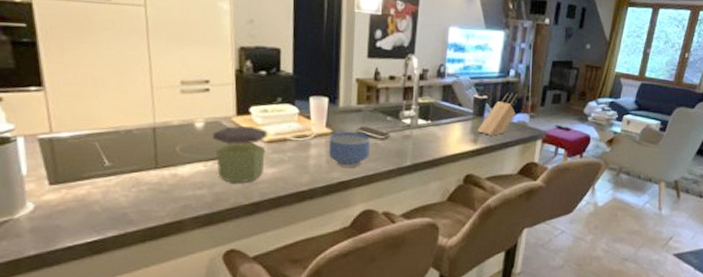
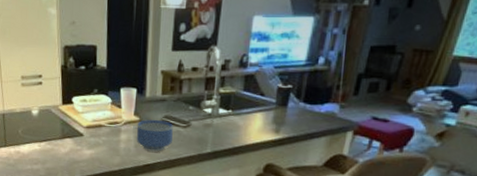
jar: present [212,125,268,183] -> none [44,113,87,161]
knife block: present [477,92,519,136] -> none [280,81,328,126]

